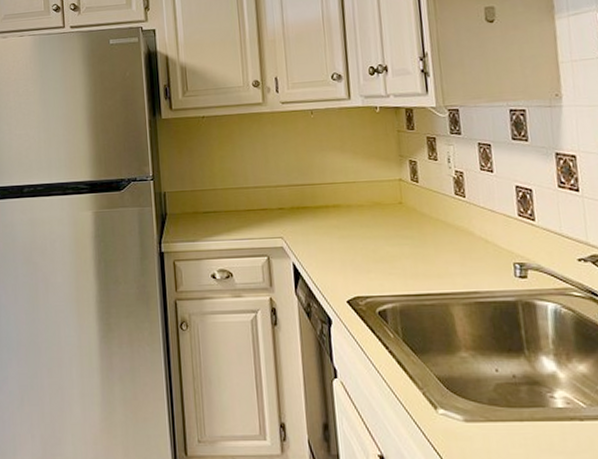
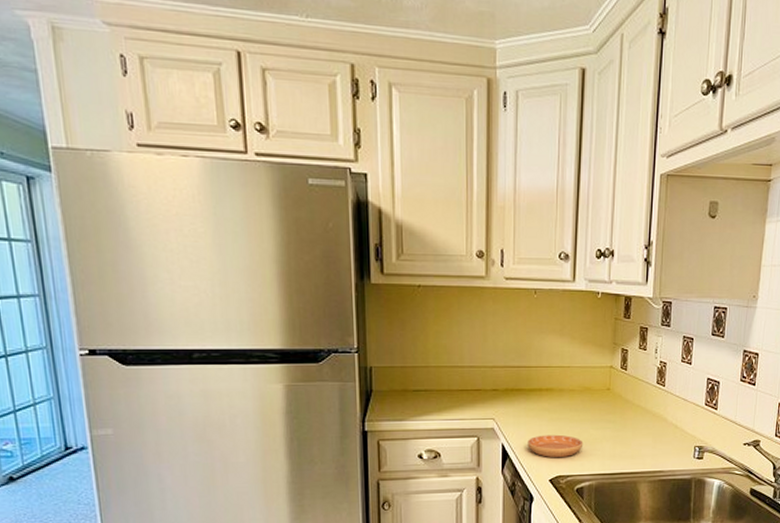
saucer: none [319,252,381,277] -> present [527,434,584,457]

